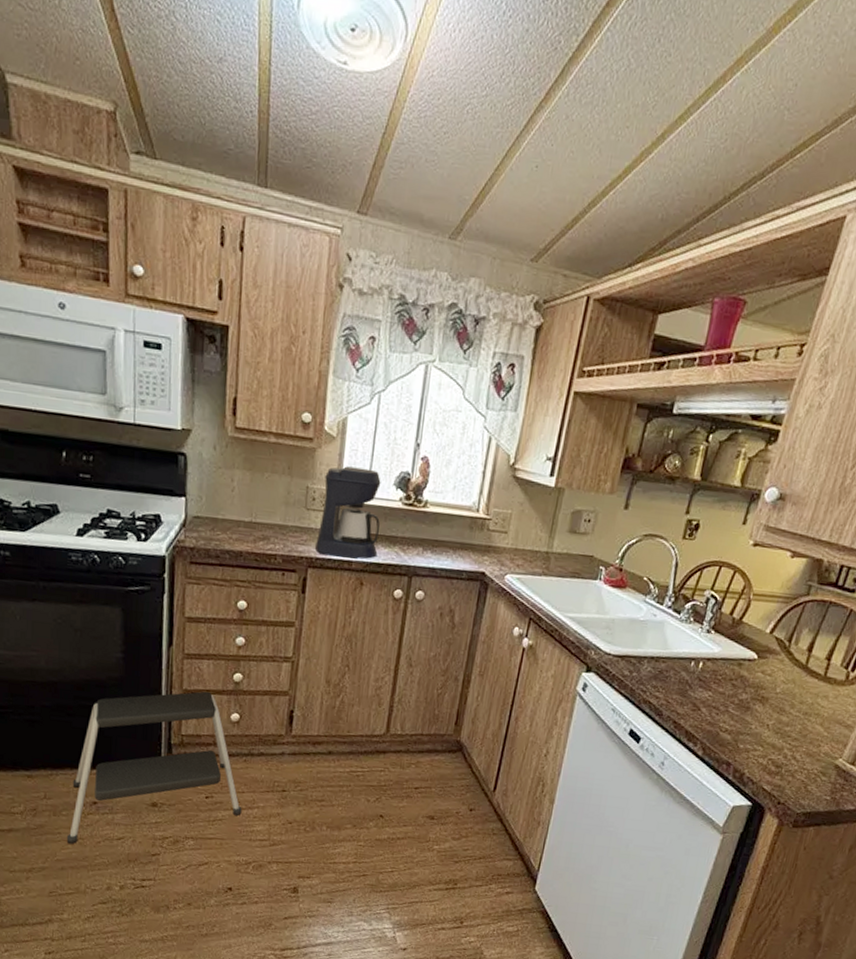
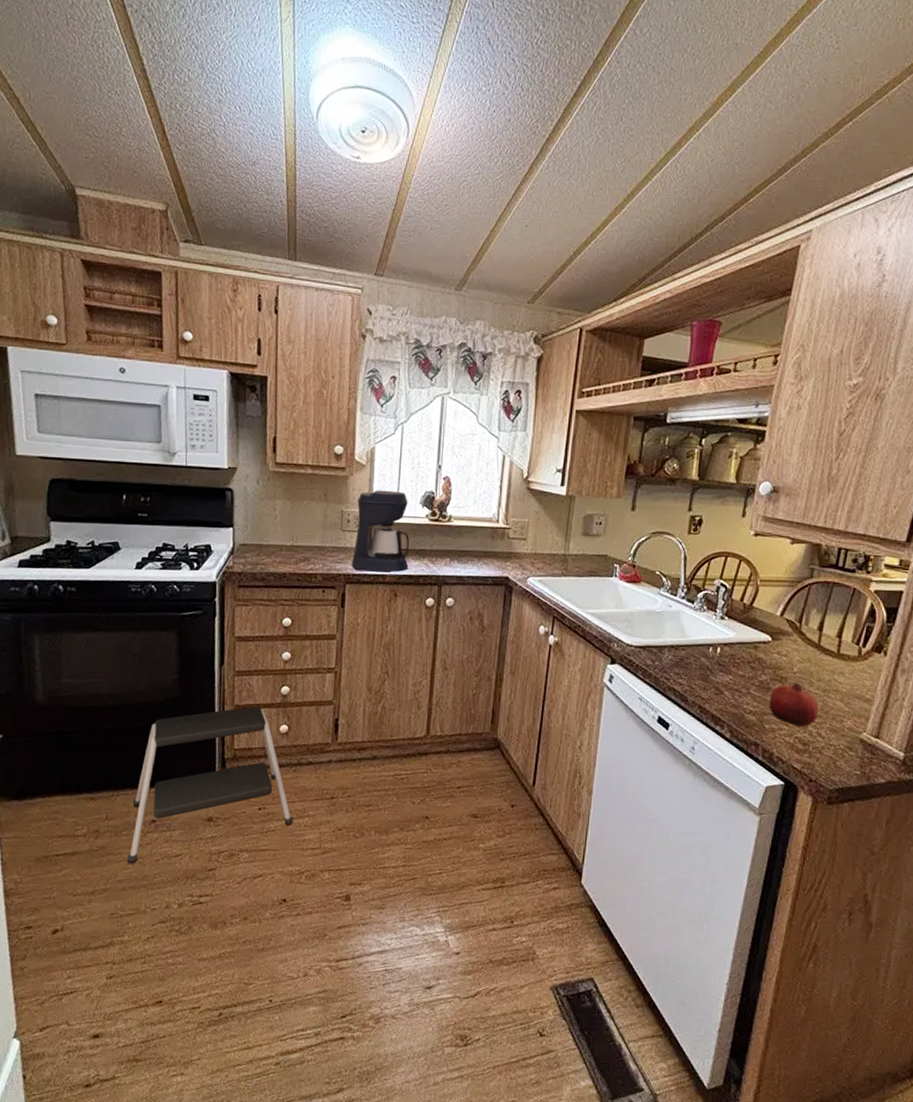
fruit: none [745,702,798,750] -> present [768,681,819,728]

